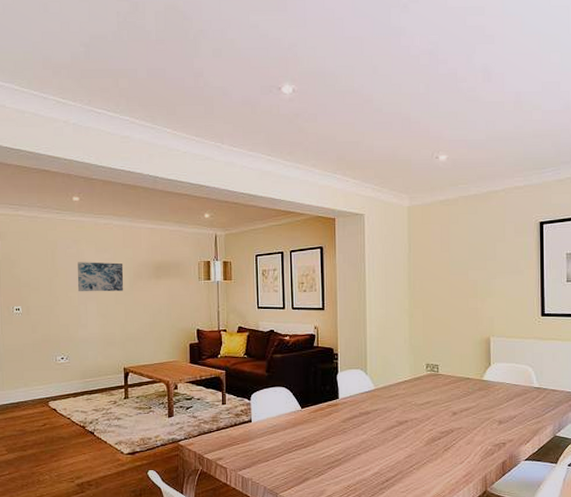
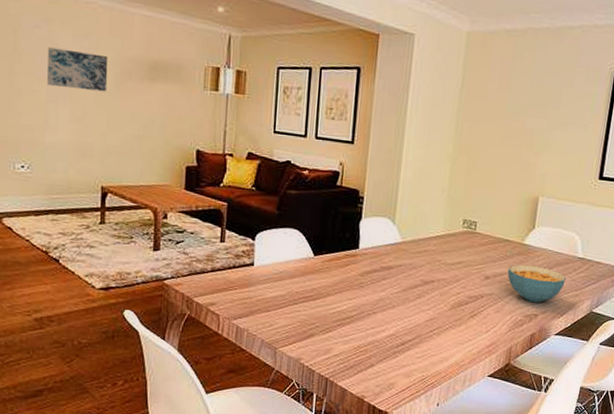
cereal bowl: none [472,398,526,433] -> present [507,264,566,303]

